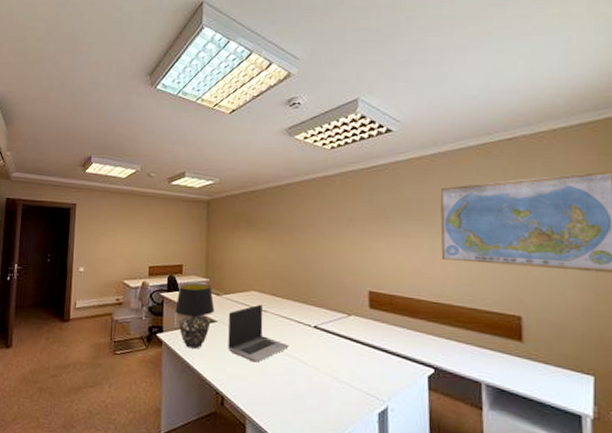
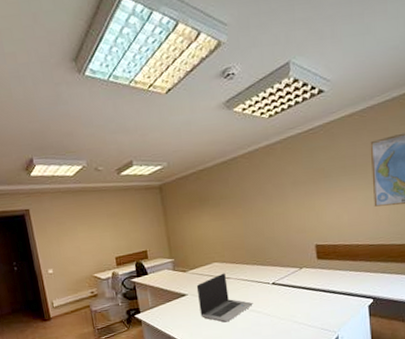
table lamp: present [175,283,215,349] -> none [147,264,184,322]

